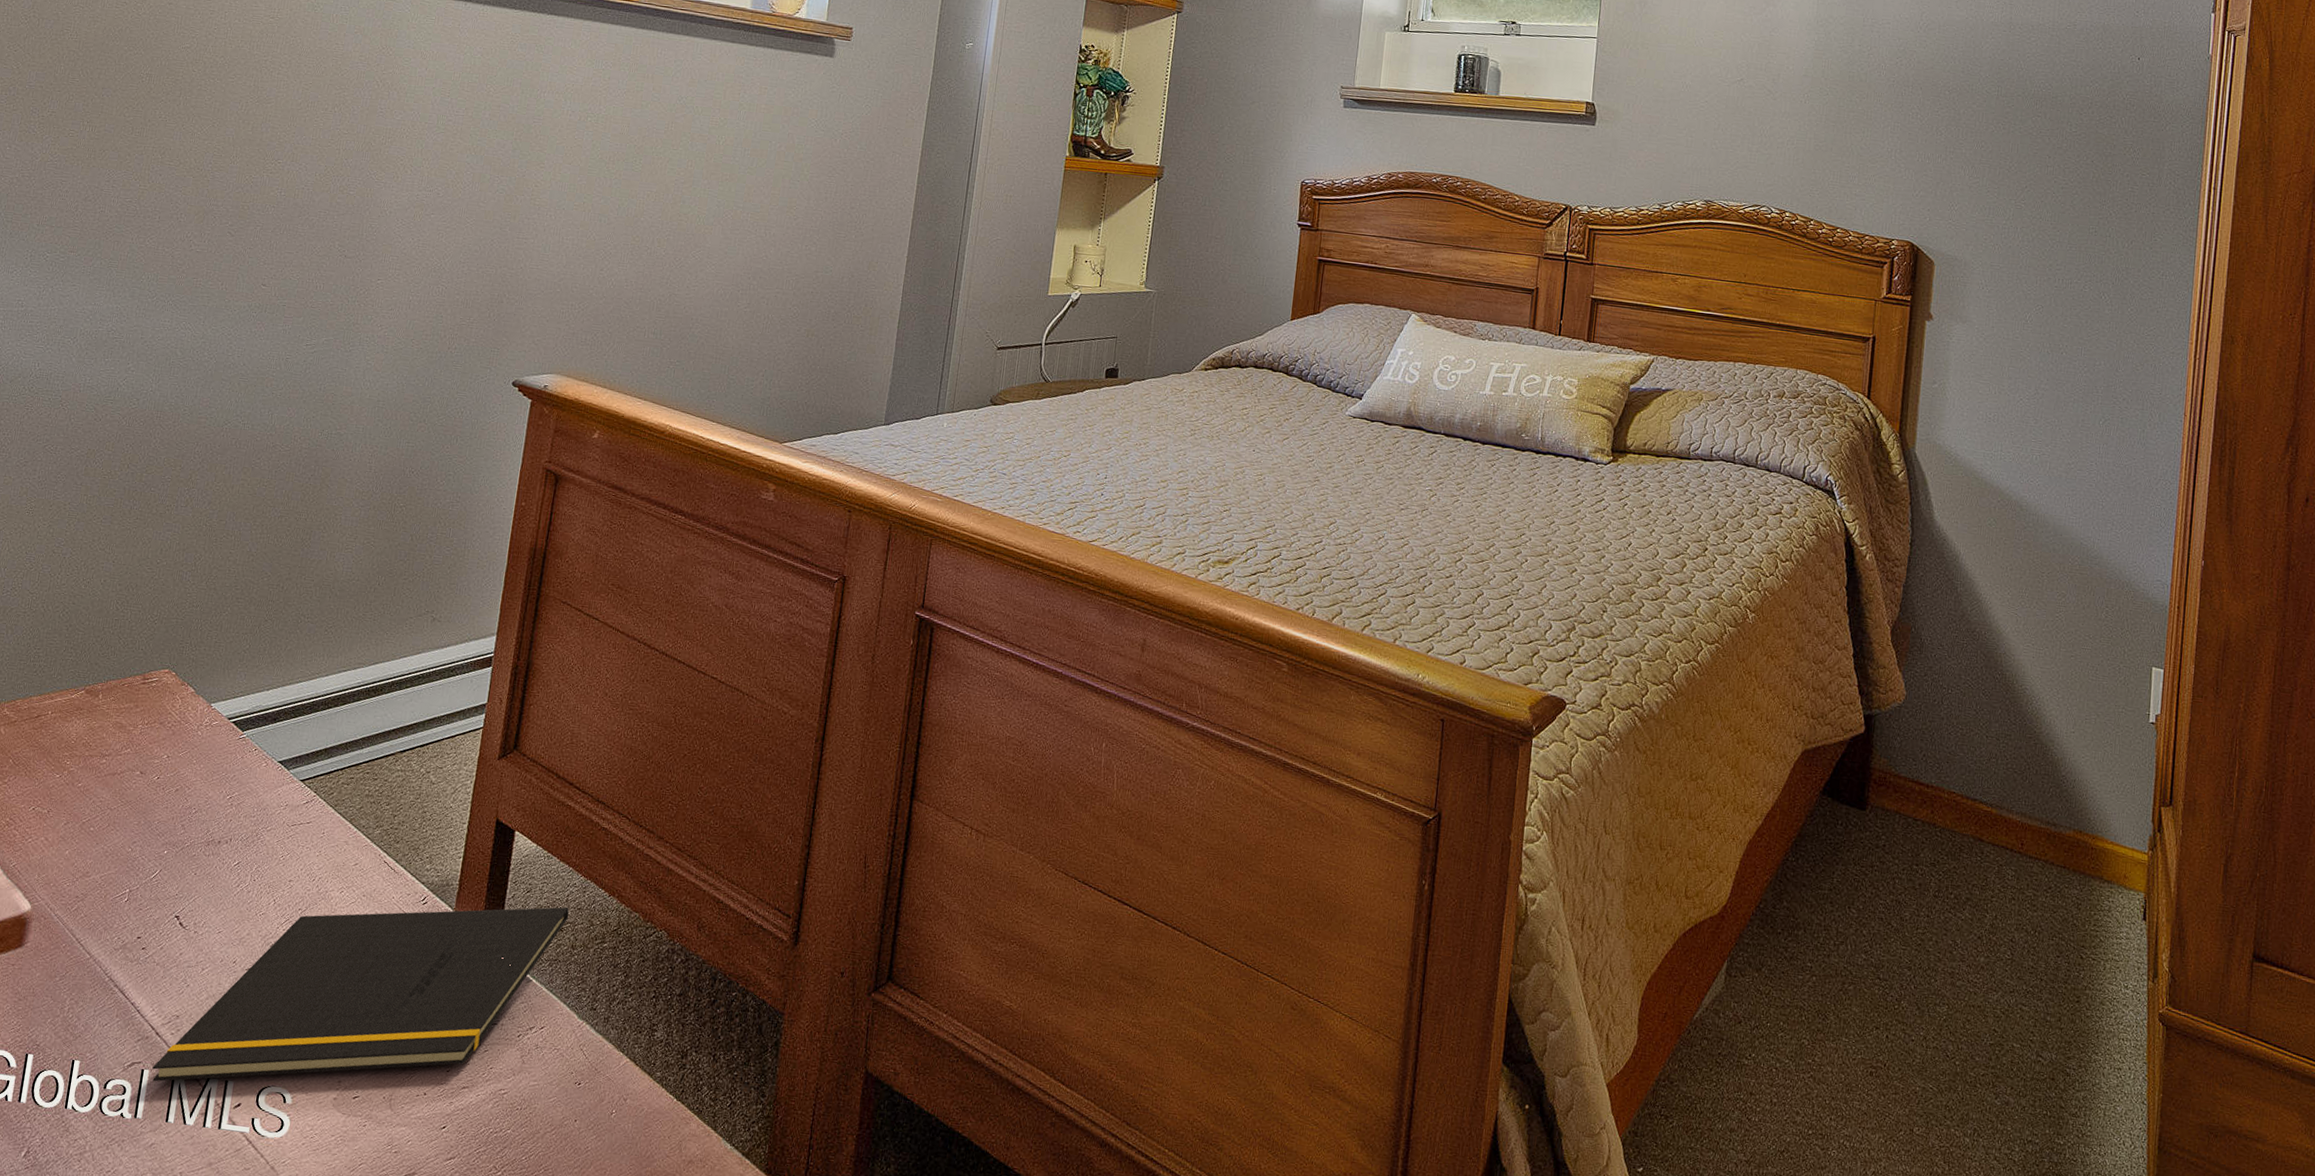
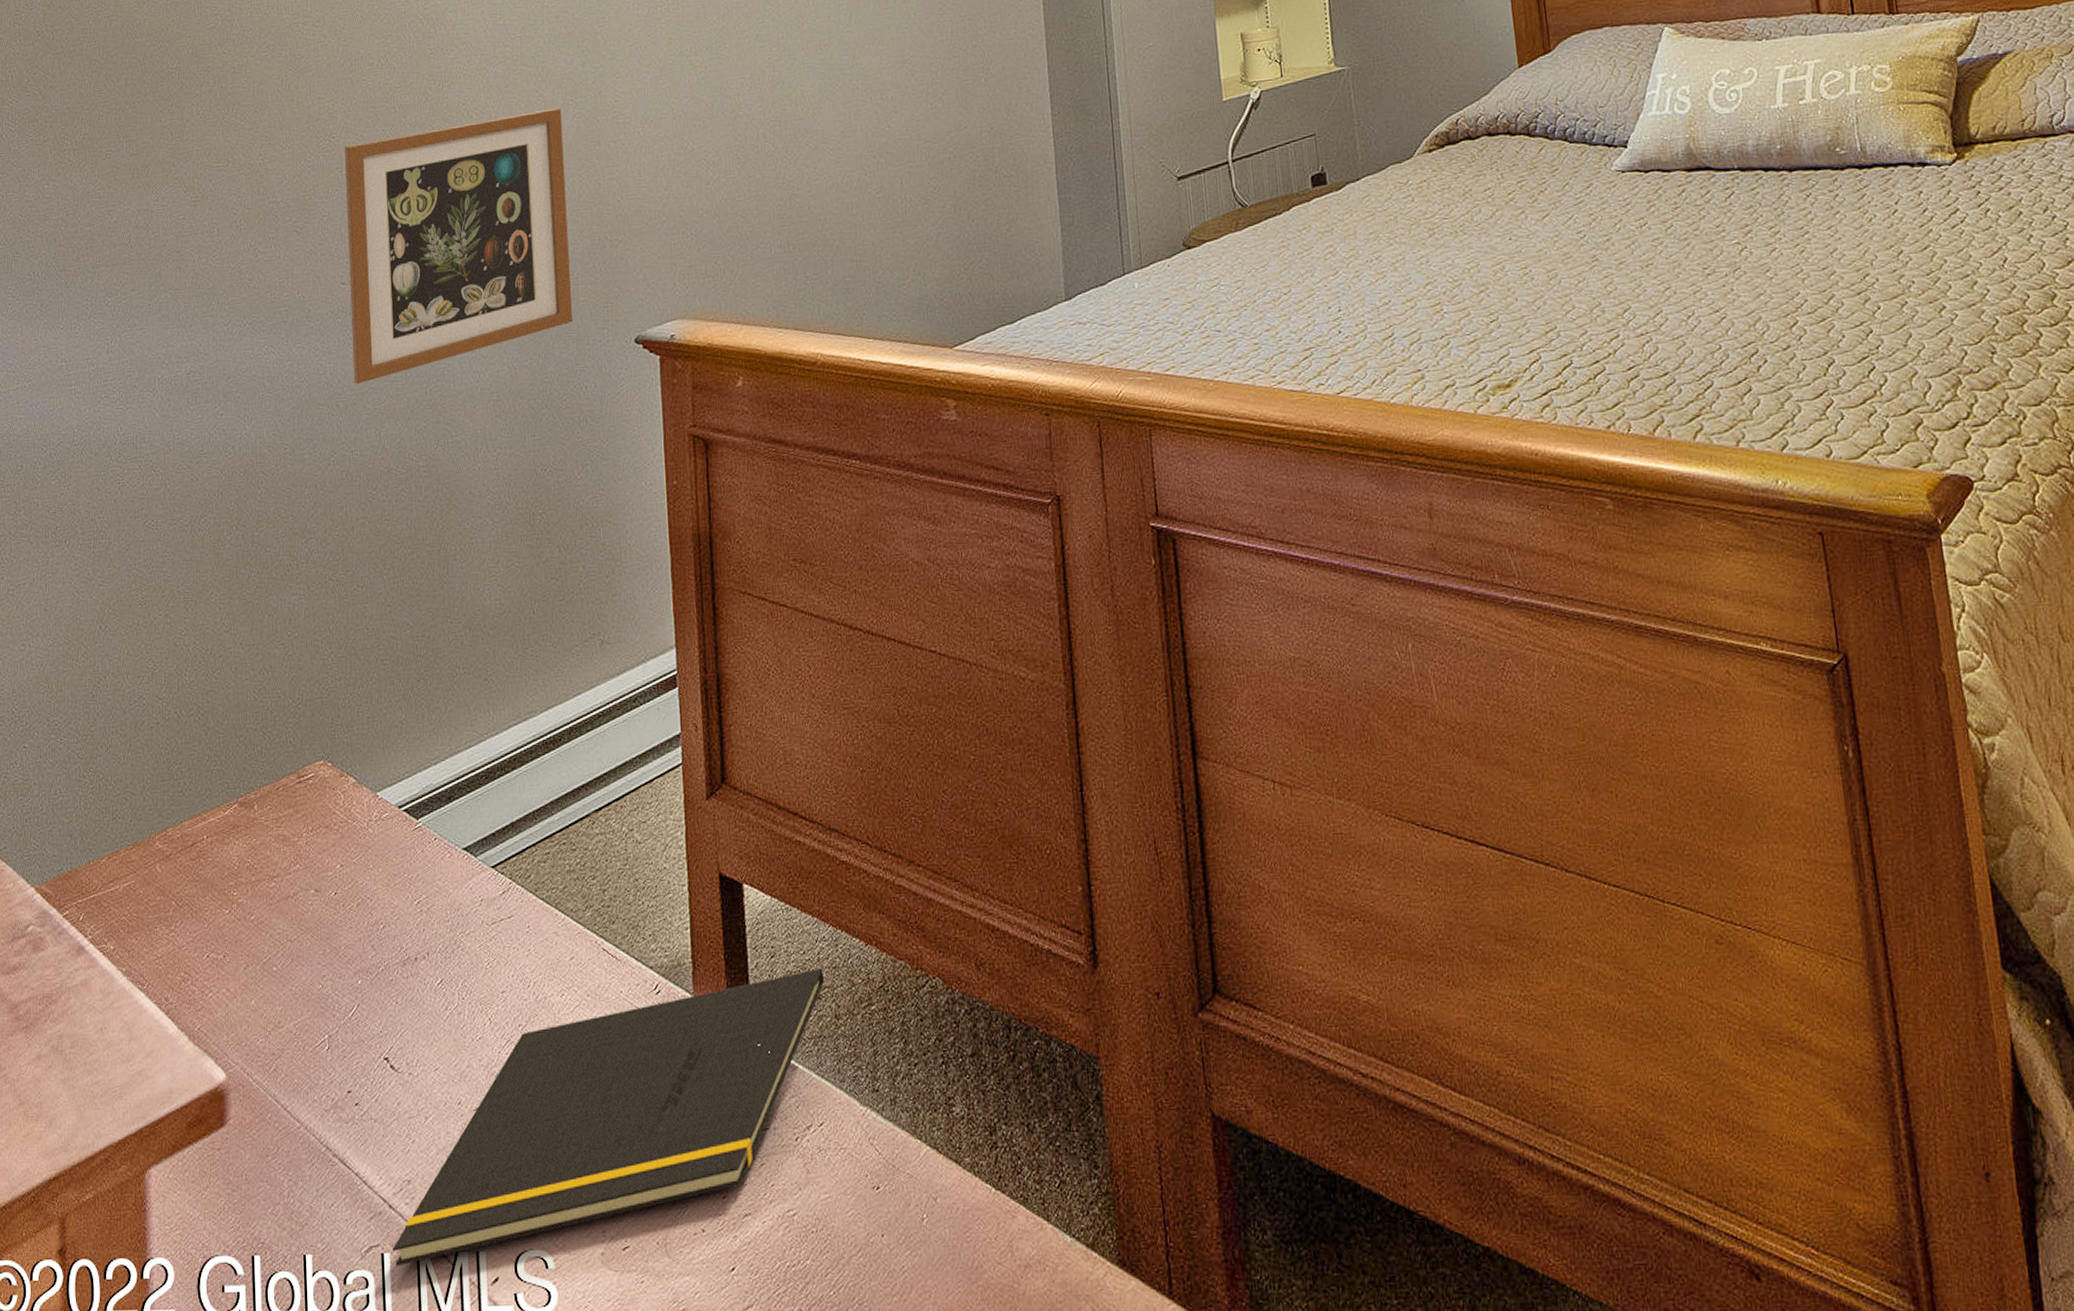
picture frame: none [257,172,487,370] -> present [345,107,572,384]

